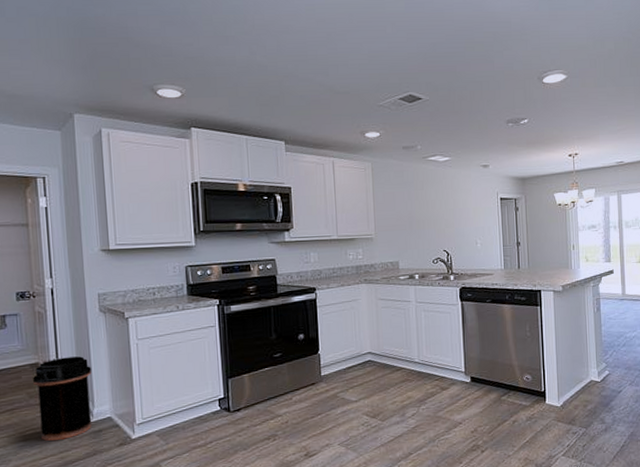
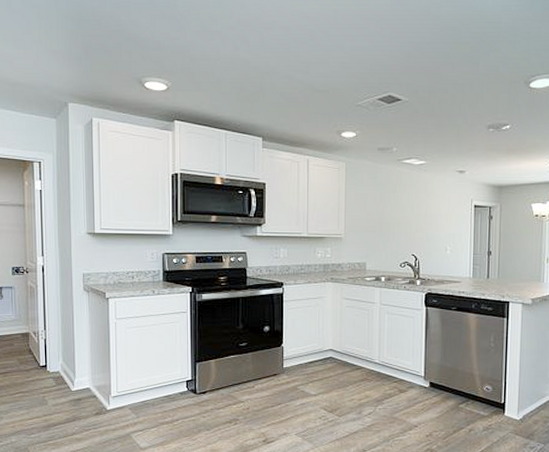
trash can: present [33,356,91,441] -> none [24,330,74,404]

